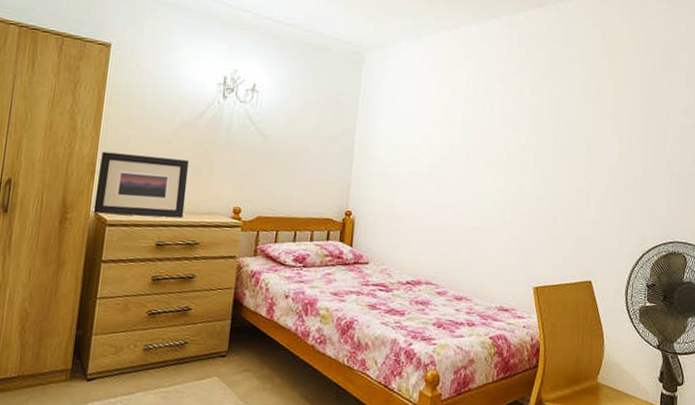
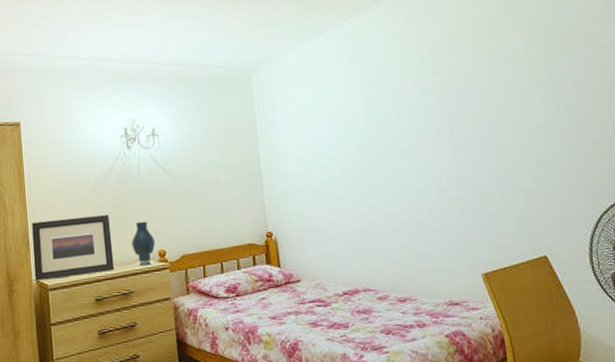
vase: none [206,174,233,220] -> present [131,221,156,266]

